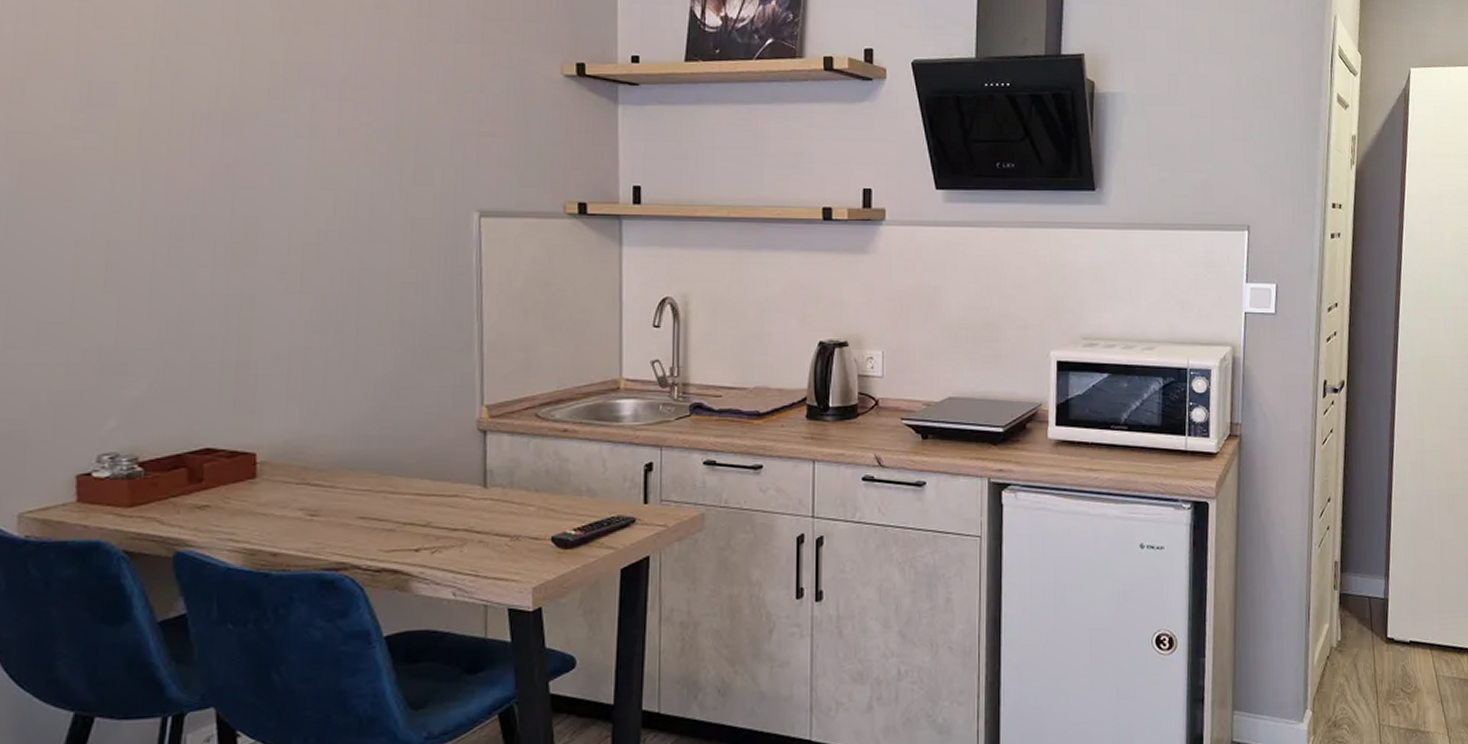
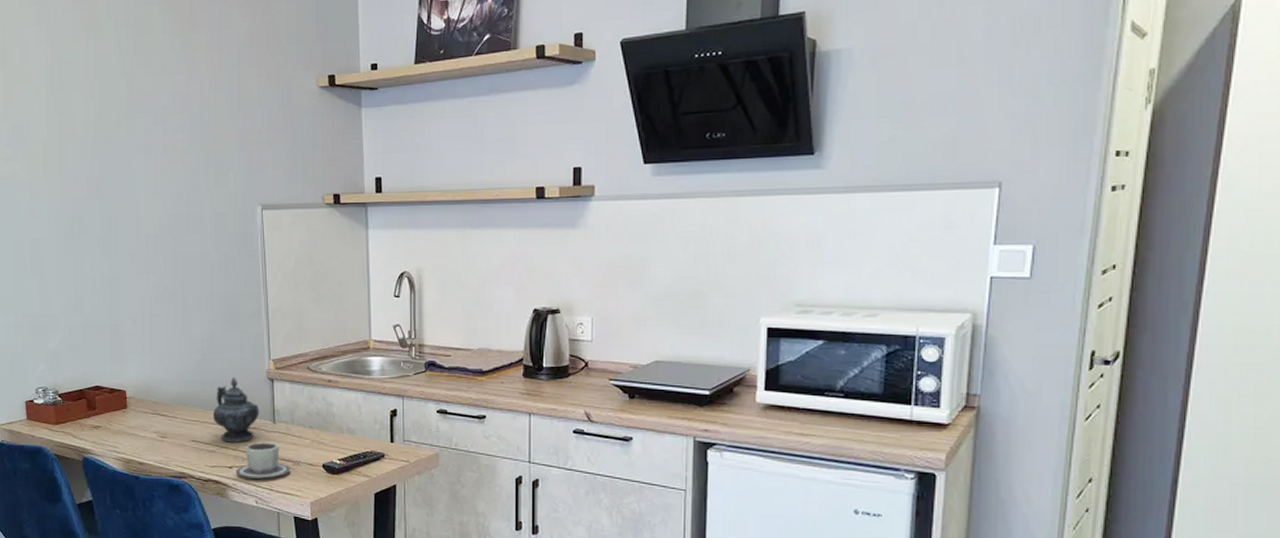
teapot: none [393,430,465,517] -> present [212,377,260,443]
cup: none [424,513,506,563] -> present [235,442,291,479]

